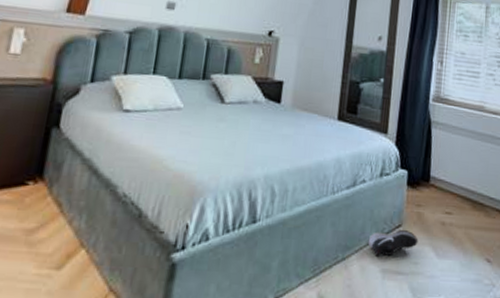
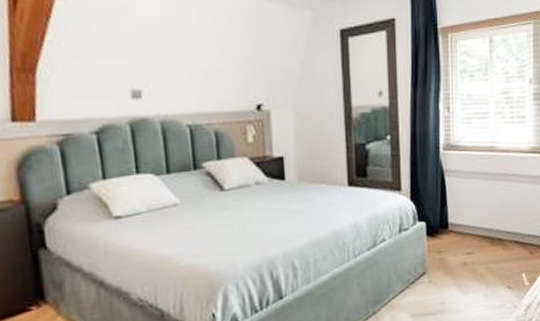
shoe: present [368,229,419,256] -> none [395,275,443,305]

